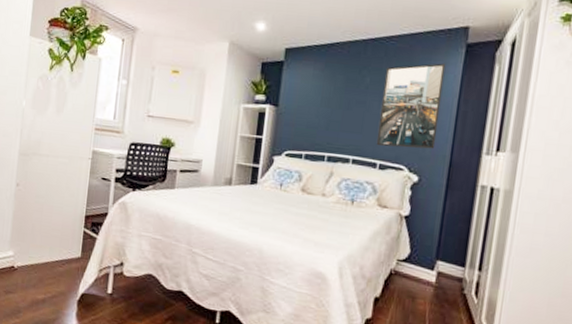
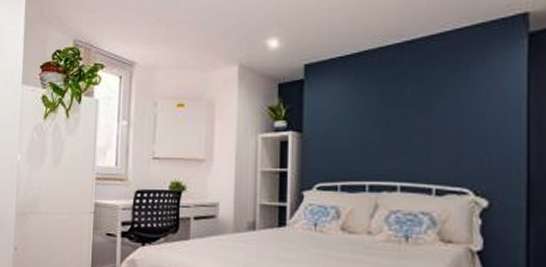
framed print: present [376,63,446,149] -> none [428,59,505,168]

